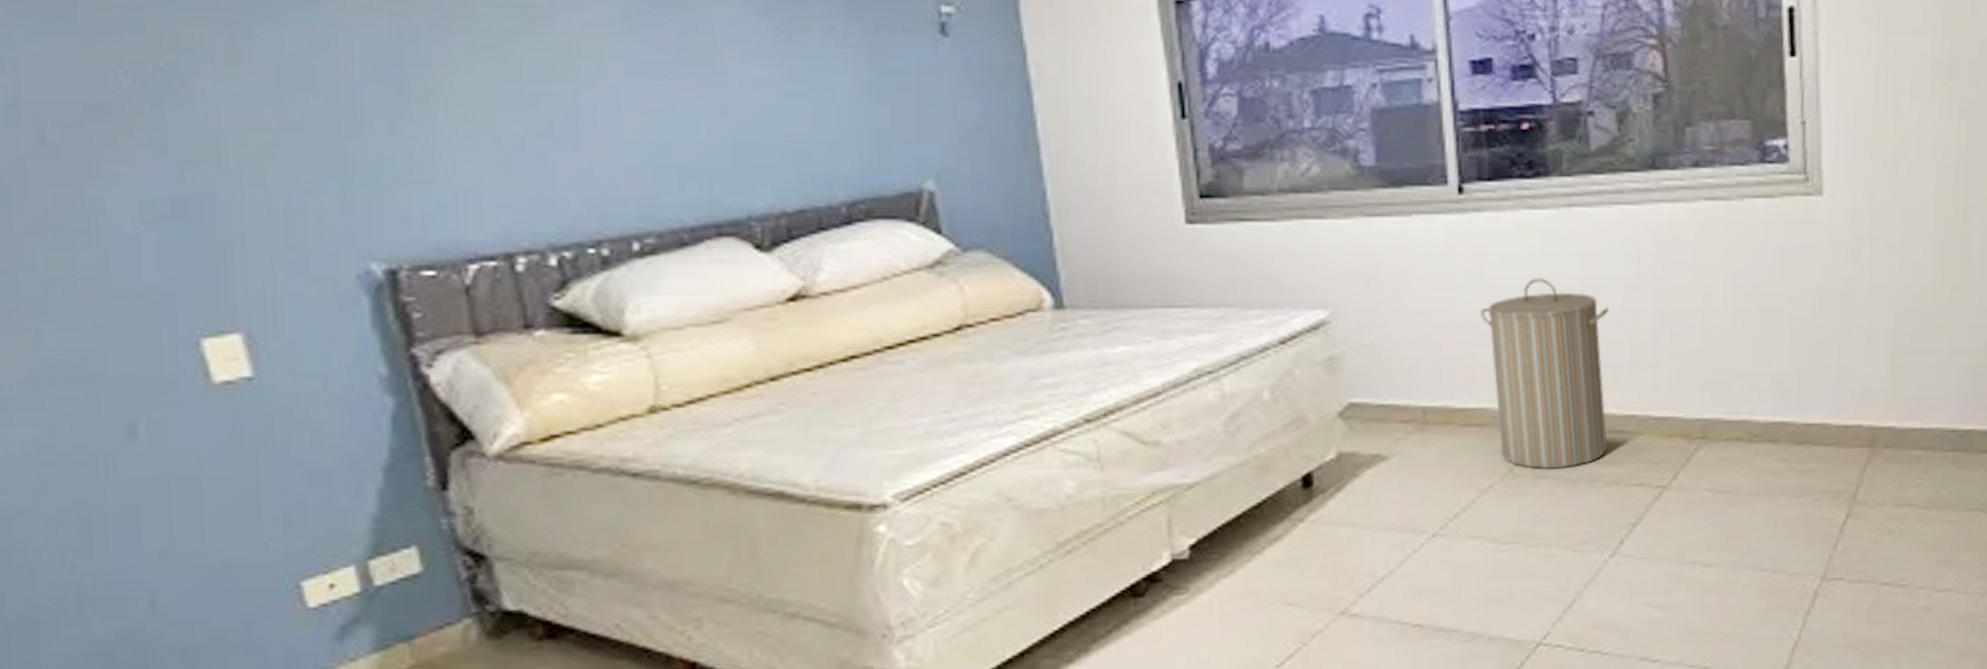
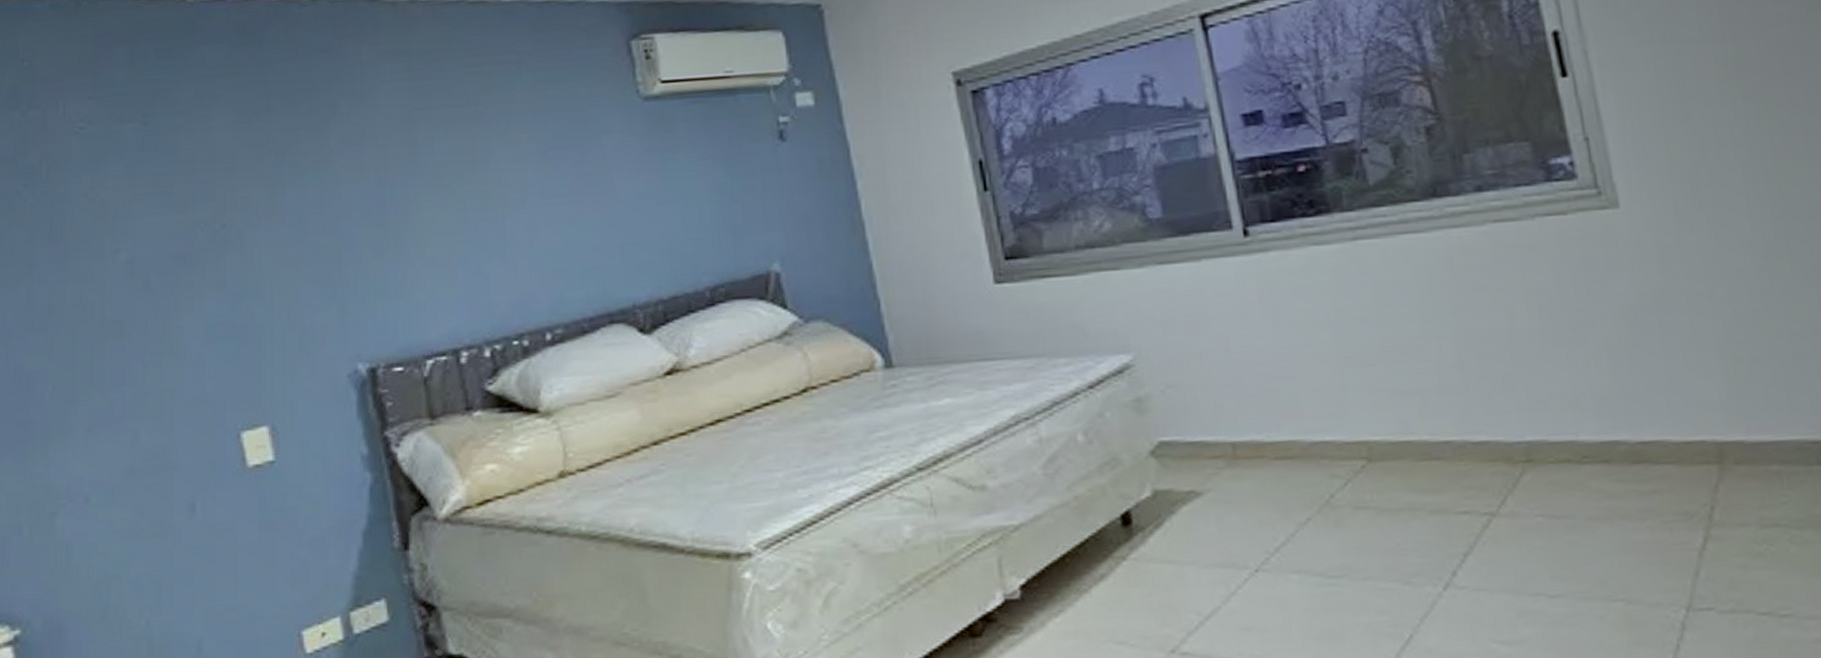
laundry hamper: present [1479,277,1609,470] -> none [1277,309,1426,501]

